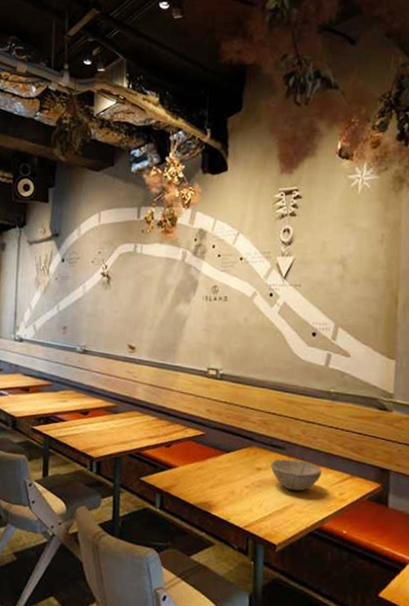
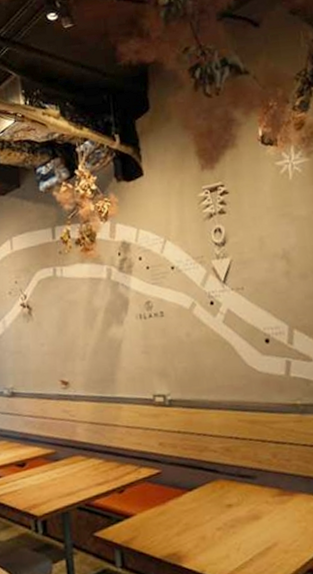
bowl: present [271,459,322,491] -> none [242,489,304,527]

